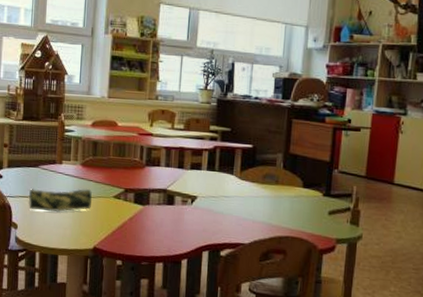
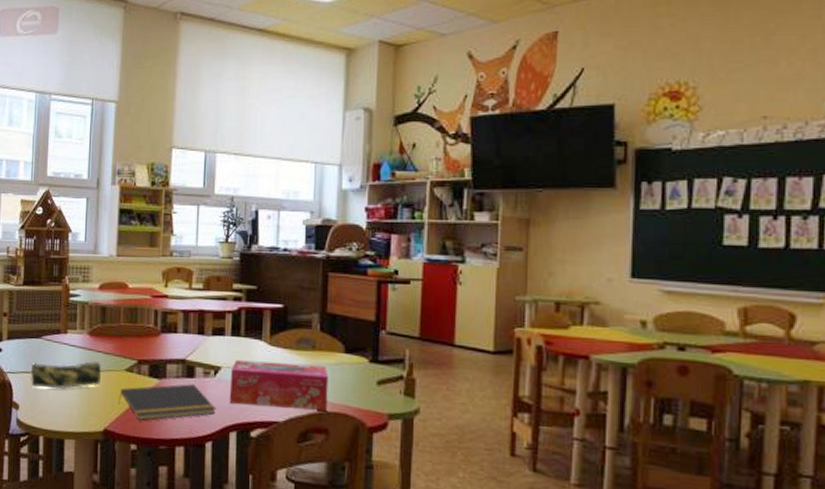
notepad: none [106,210,192,240] -> present [118,384,216,420]
tissue box: none [203,191,288,235] -> present [229,360,329,411]

